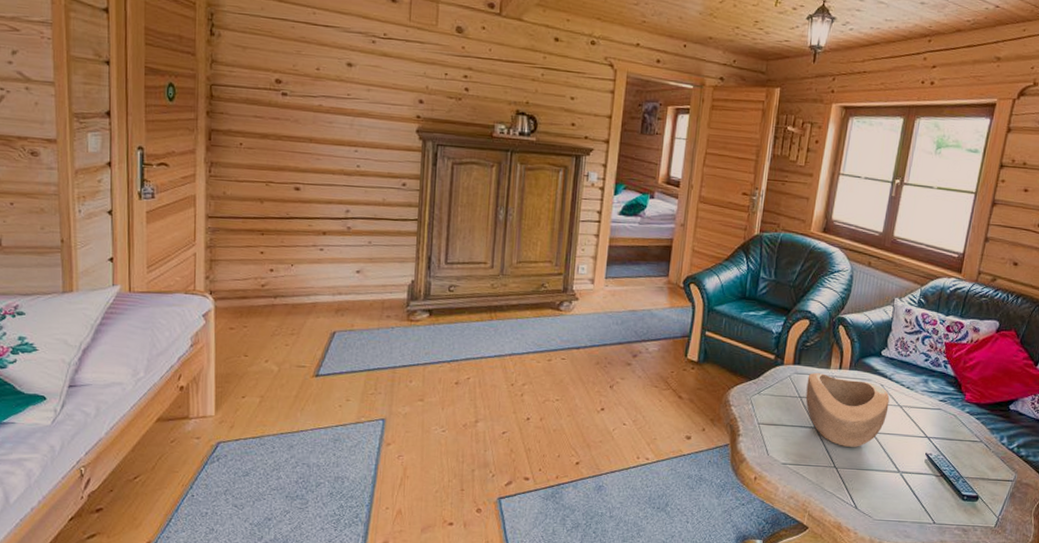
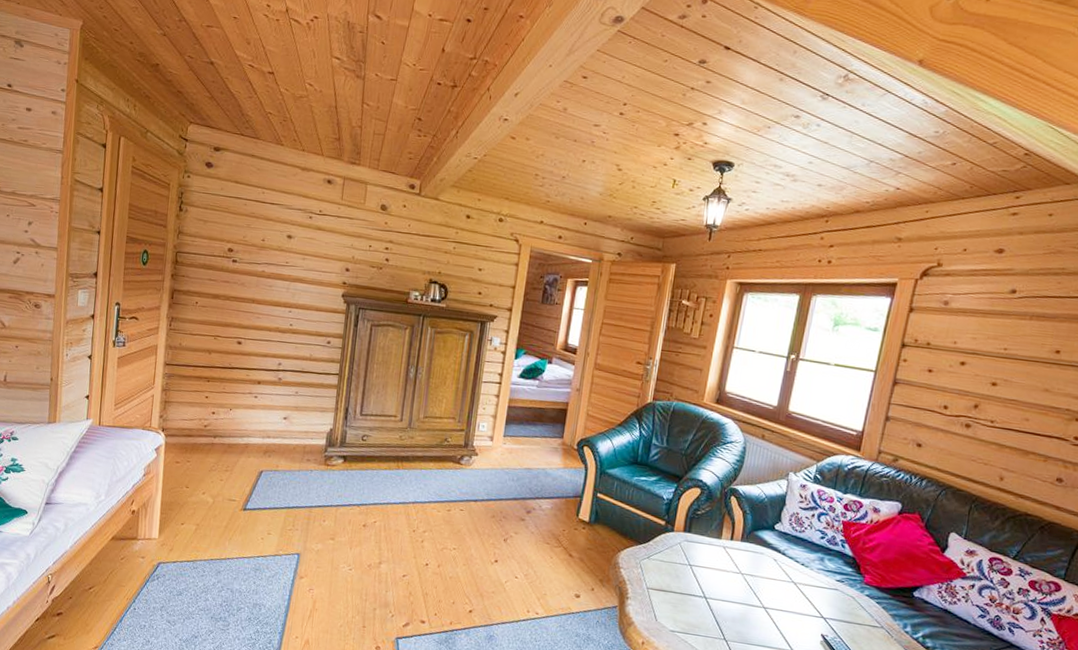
decorative bowl: present [805,373,890,447] -> none [695,541,783,621]

